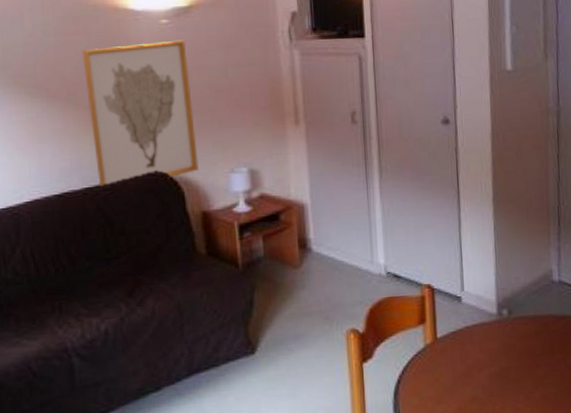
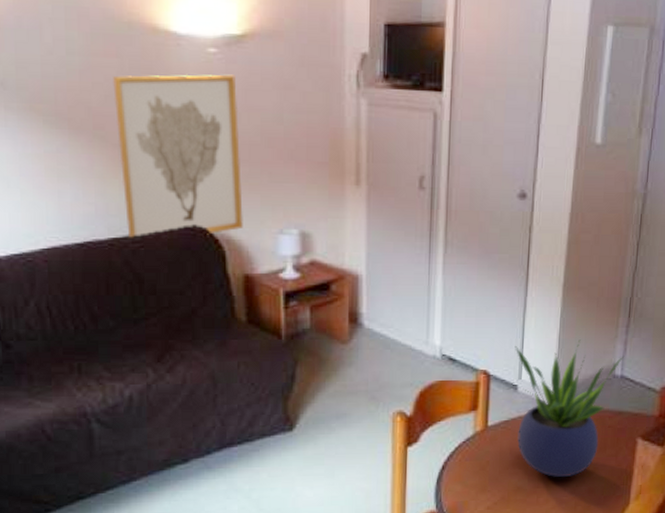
potted plant: none [454,249,560,385] -> present [514,339,625,477]

